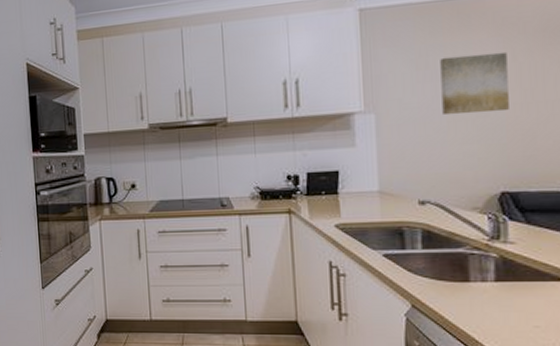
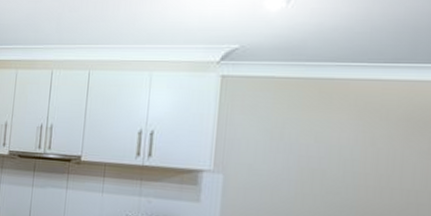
wall art: present [440,51,509,116] -> none [291,131,366,193]

